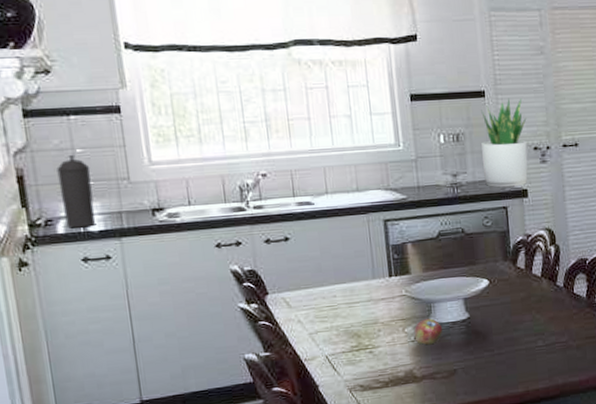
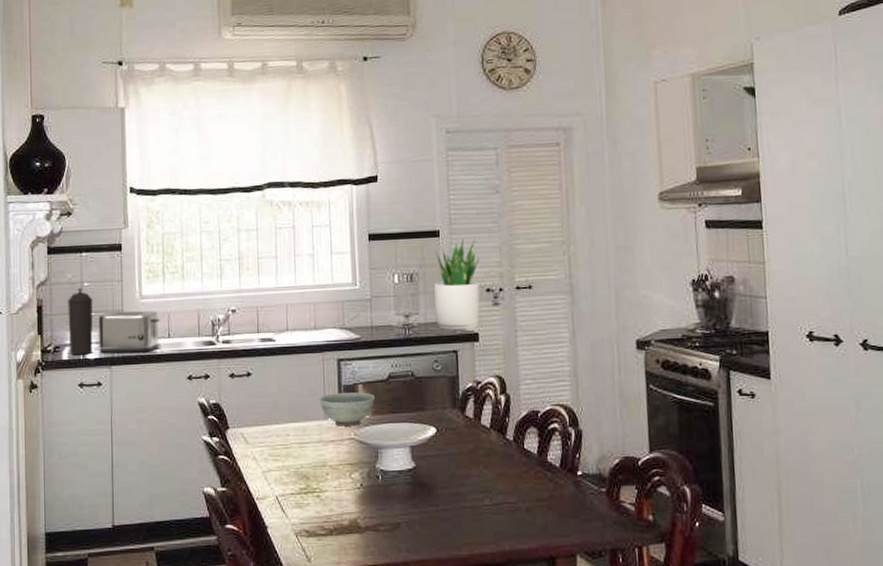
toaster: none [99,177,177,226] -> present [99,310,160,354]
bowl: none [366,250,426,285] -> present [319,392,376,426]
fruit: present [414,318,443,345] -> none [360,464,389,494]

